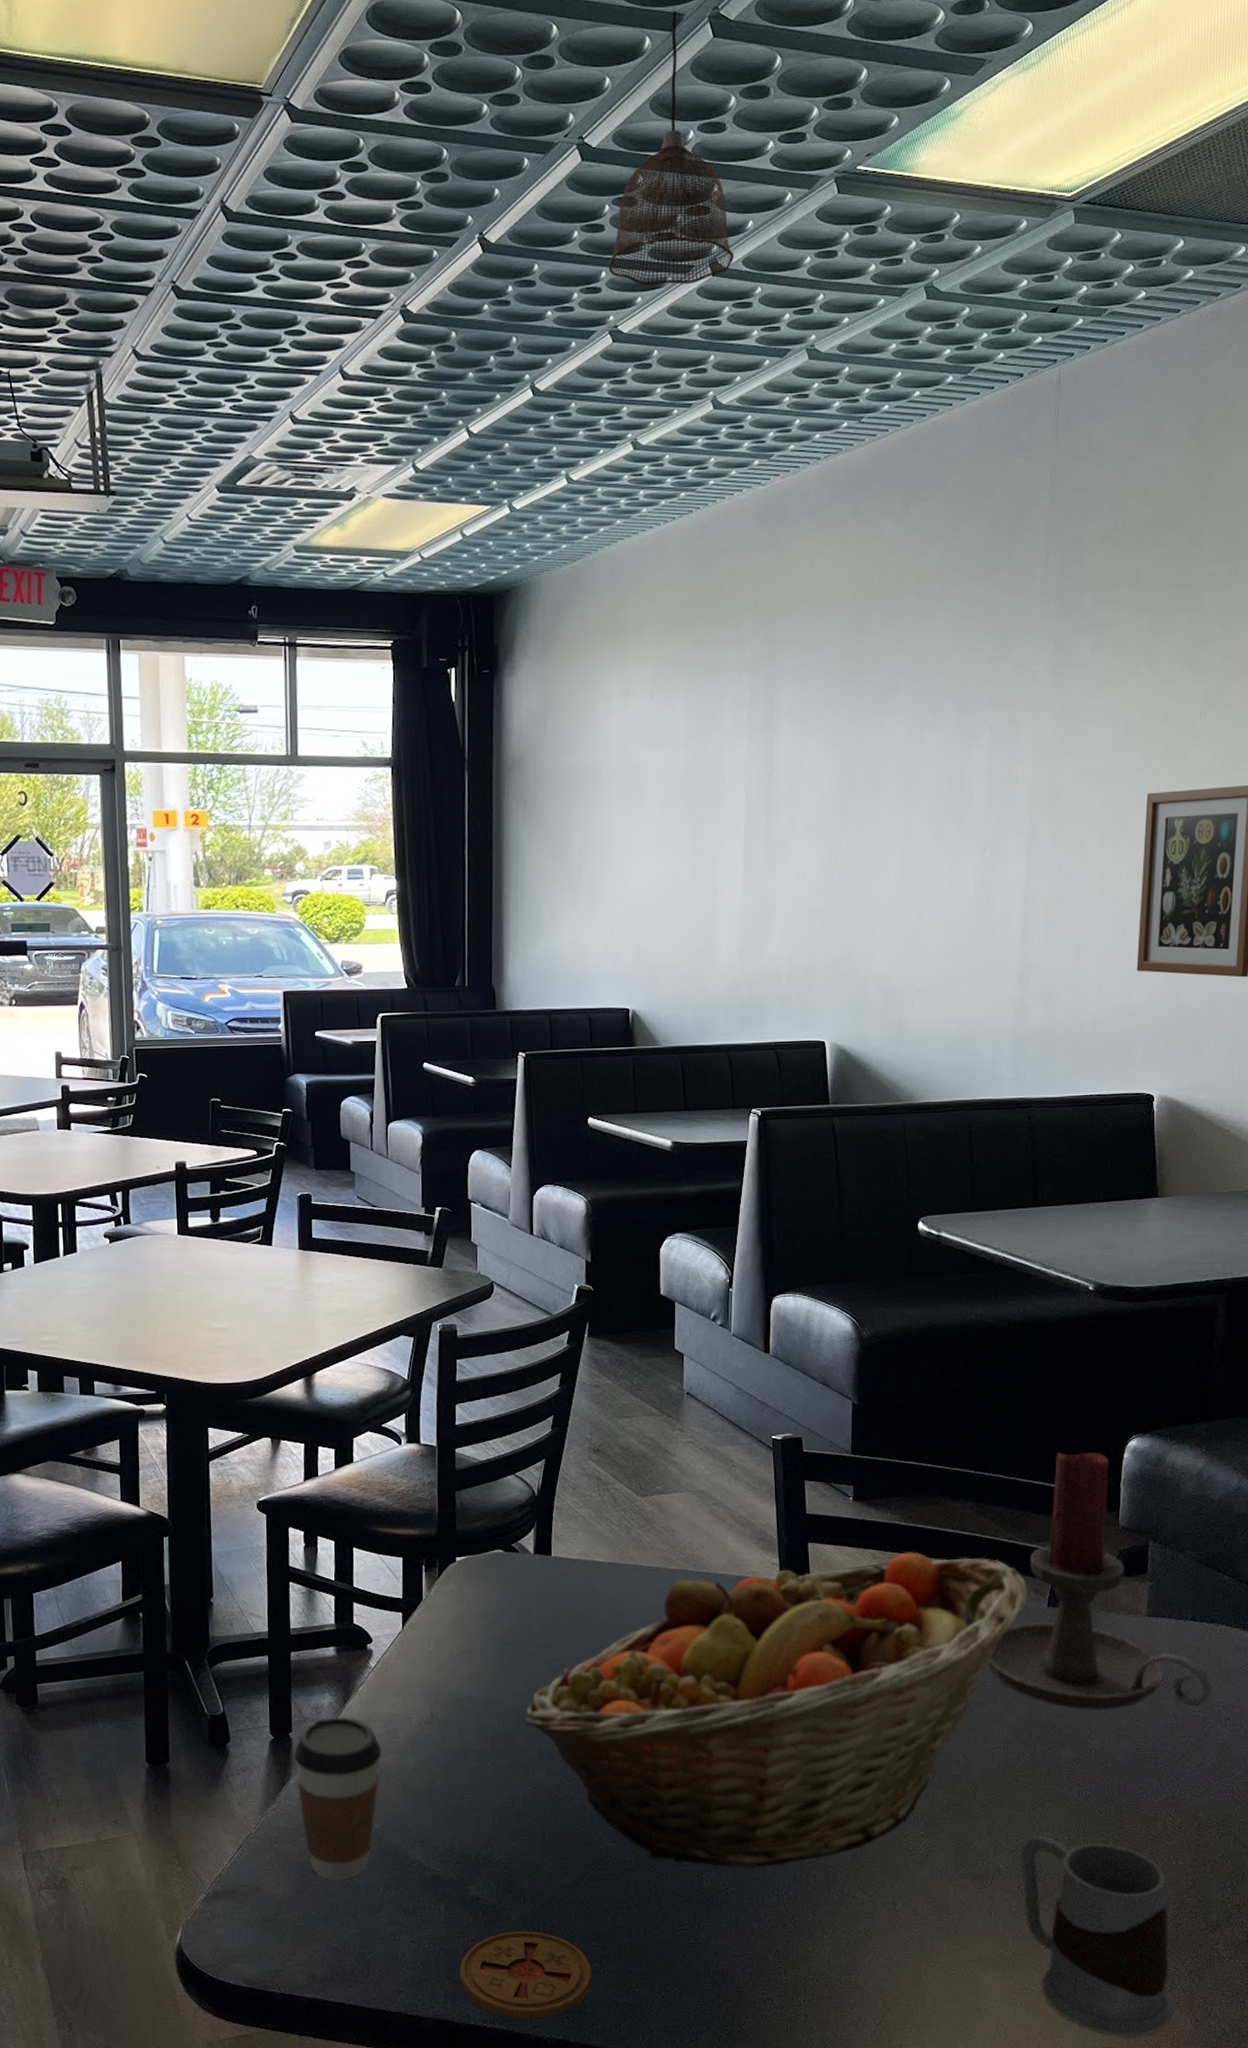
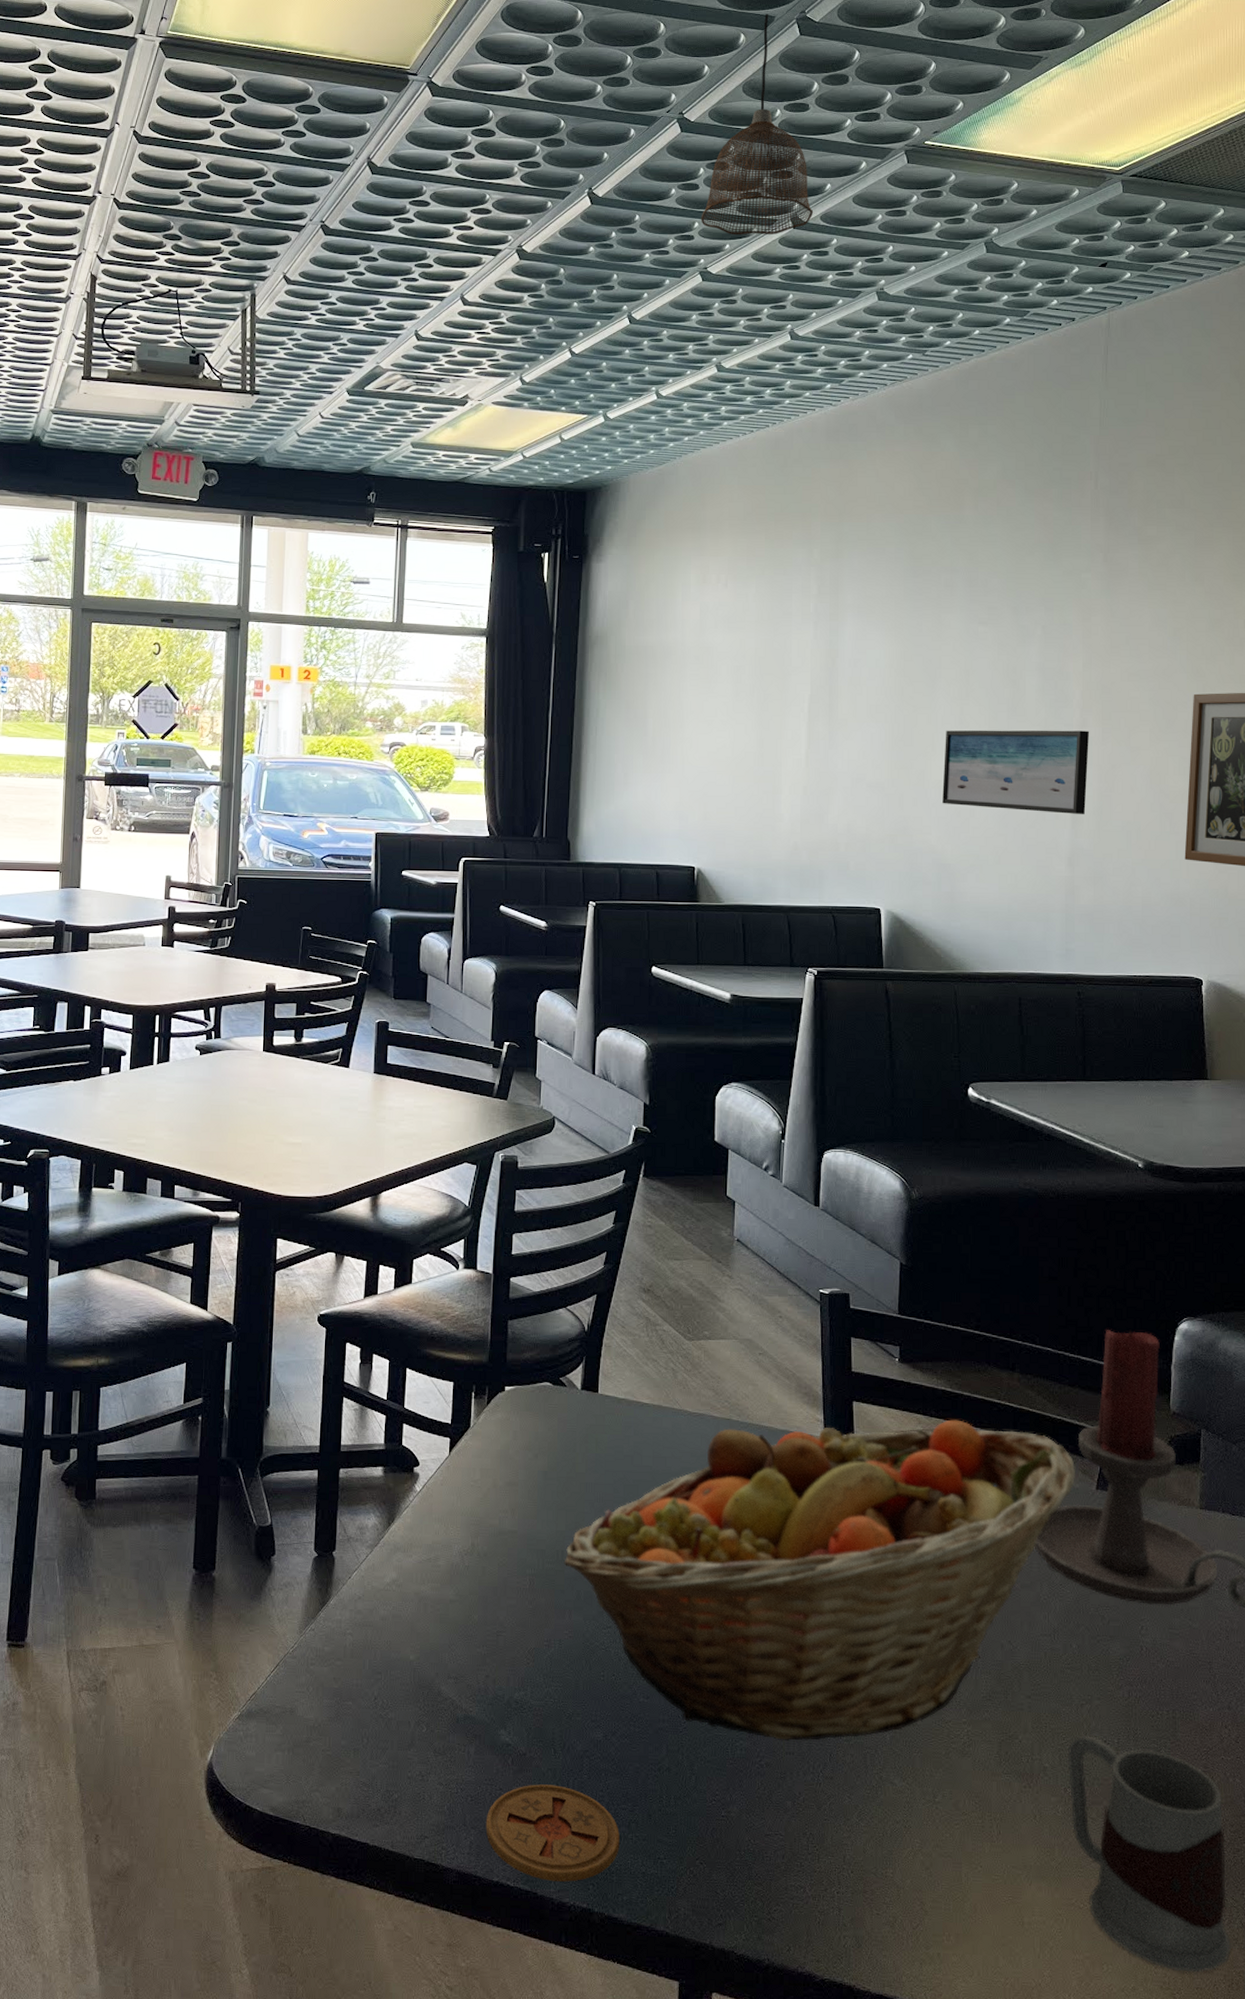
coffee cup: present [294,1717,383,1880] -> none [336,1539,423,1711]
wall art: none [887,839,1040,930] -> present [942,730,1090,814]

